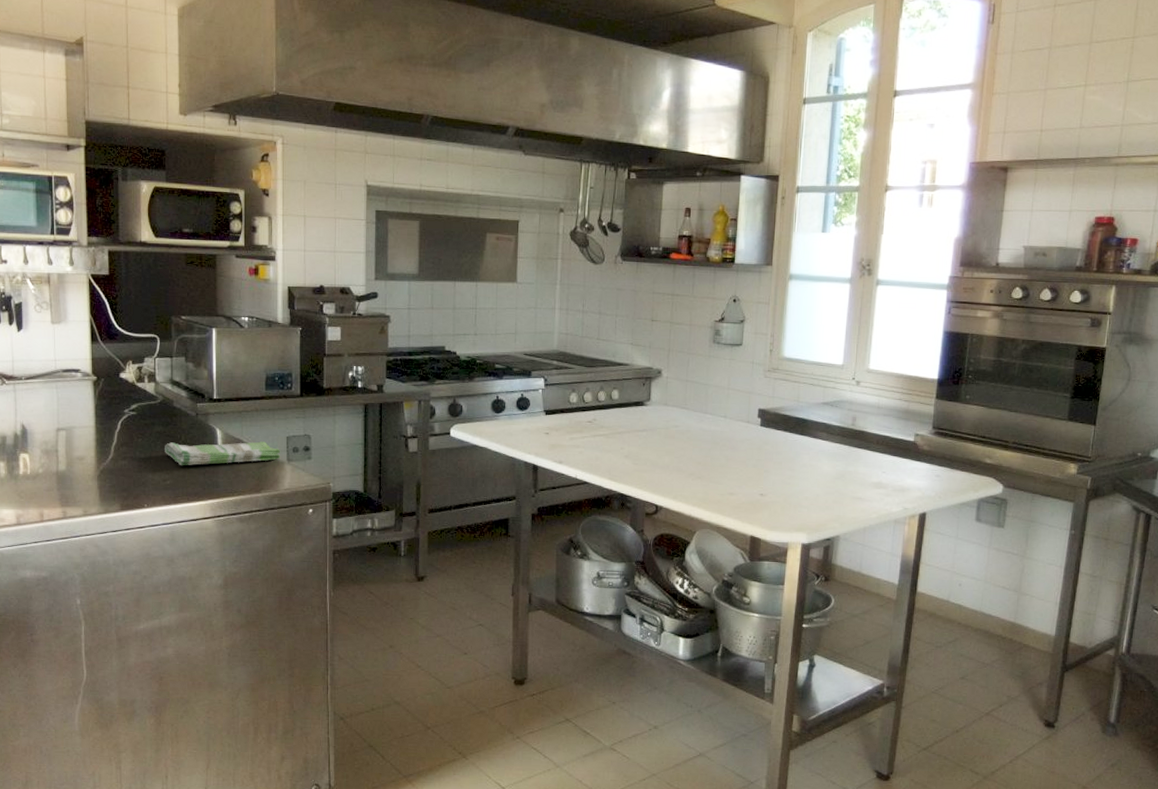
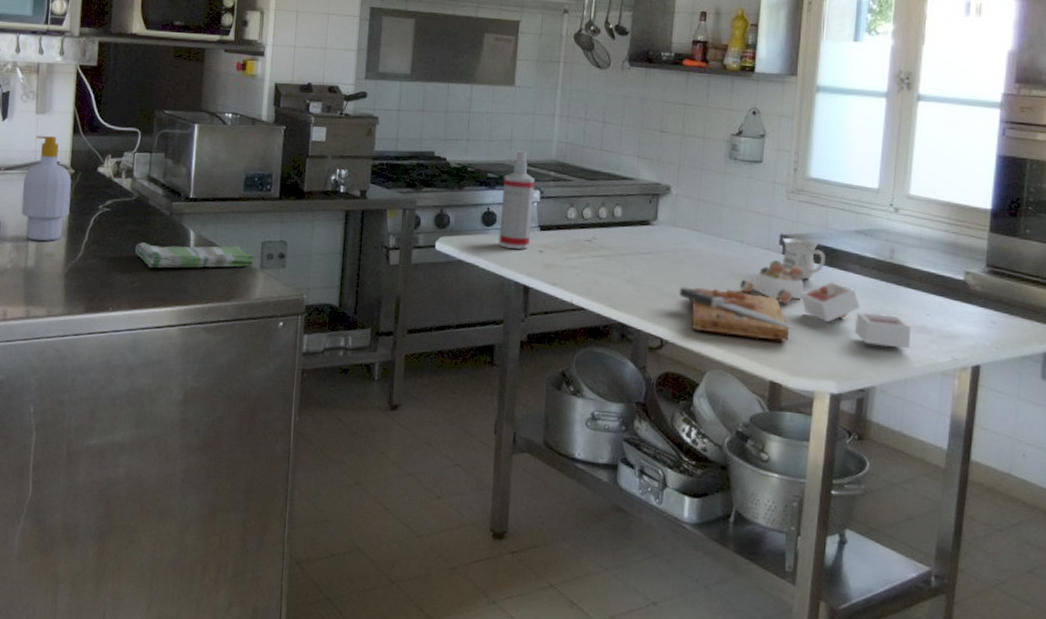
soap bottle: none [46,345,96,446] -> present [21,136,72,242]
spray bottle: none [508,342,539,432] -> present [498,150,535,249]
cutting board: none [671,432,869,502] -> present [678,260,911,348]
mug: none [760,411,797,447] -> present [781,237,825,280]

